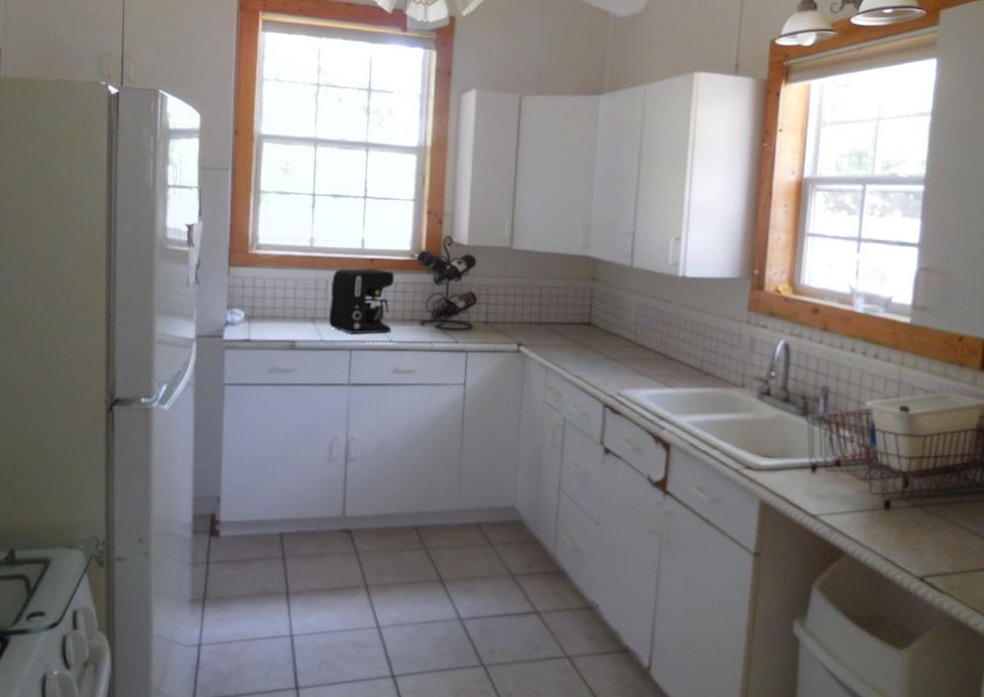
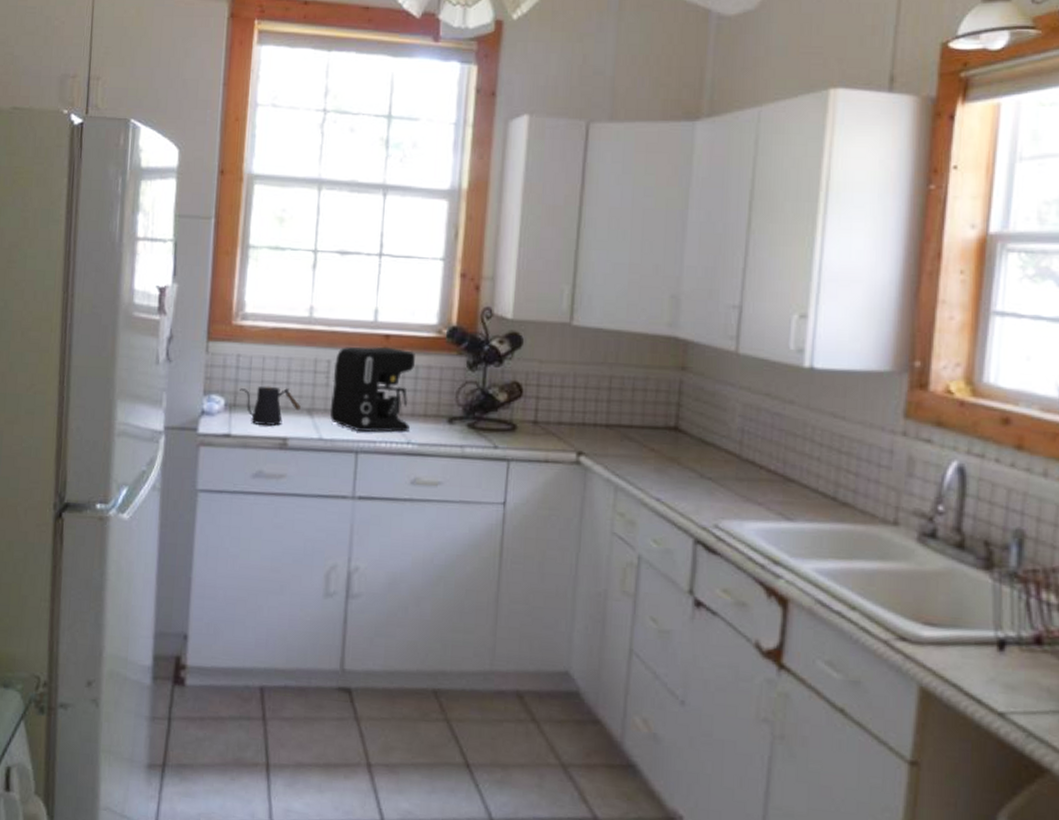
kettle: none [256,301,305,331] -> present [240,386,301,426]

